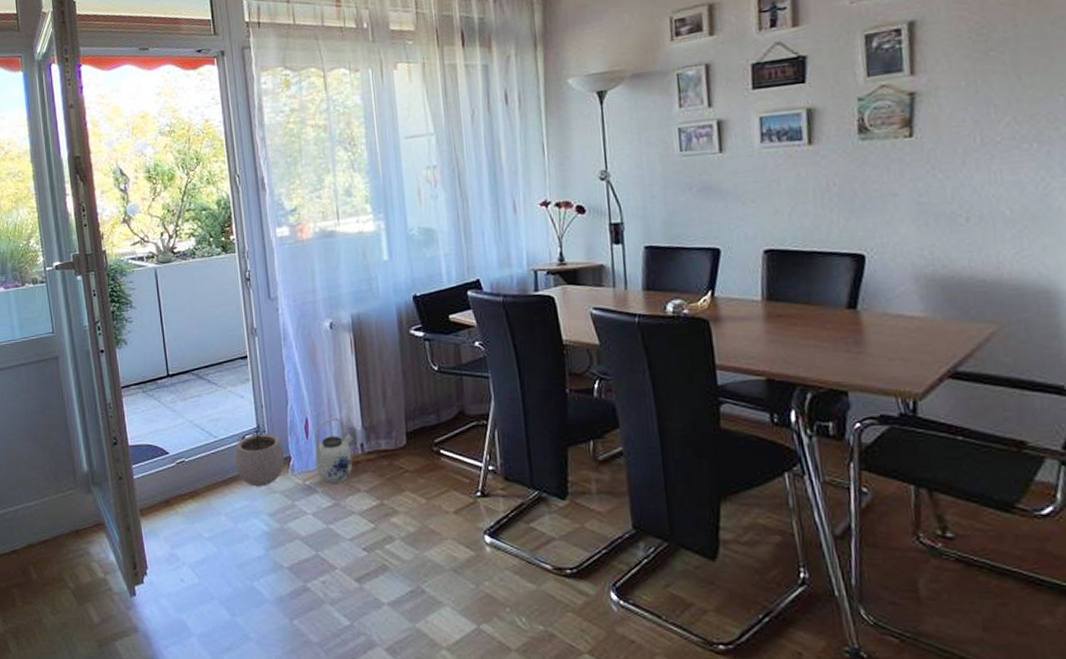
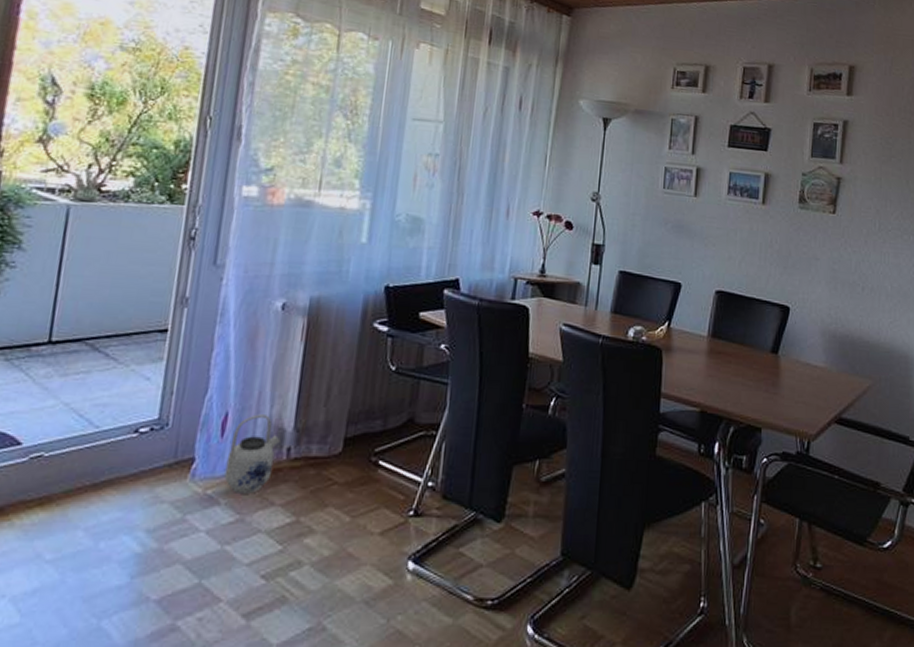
plant pot: present [234,423,285,487] -> none [115,413,188,494]

